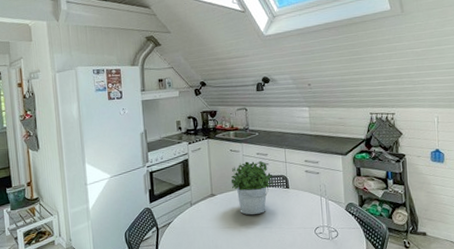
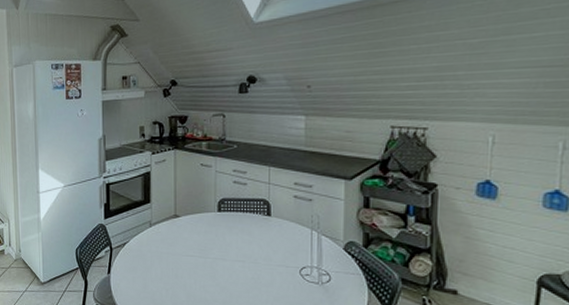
potted plant: present [231,160,273,215] -> none [199,179,252,243]

